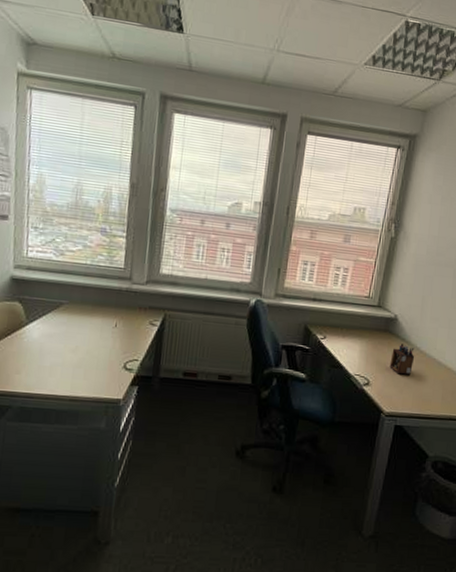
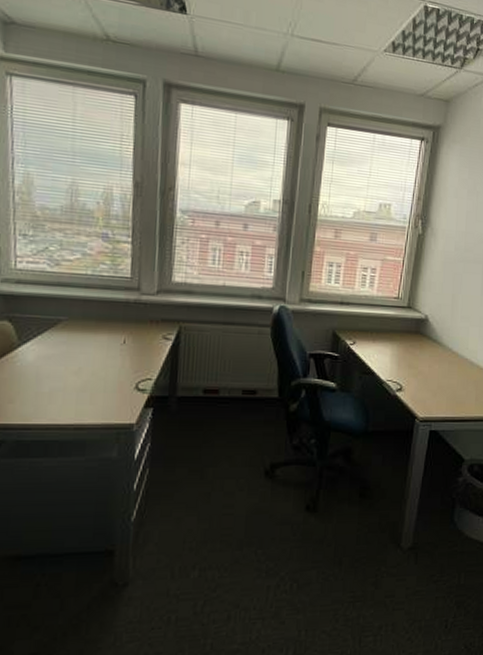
desk organizer: present [389,343,415,375] -> none [422,345,447,378]

